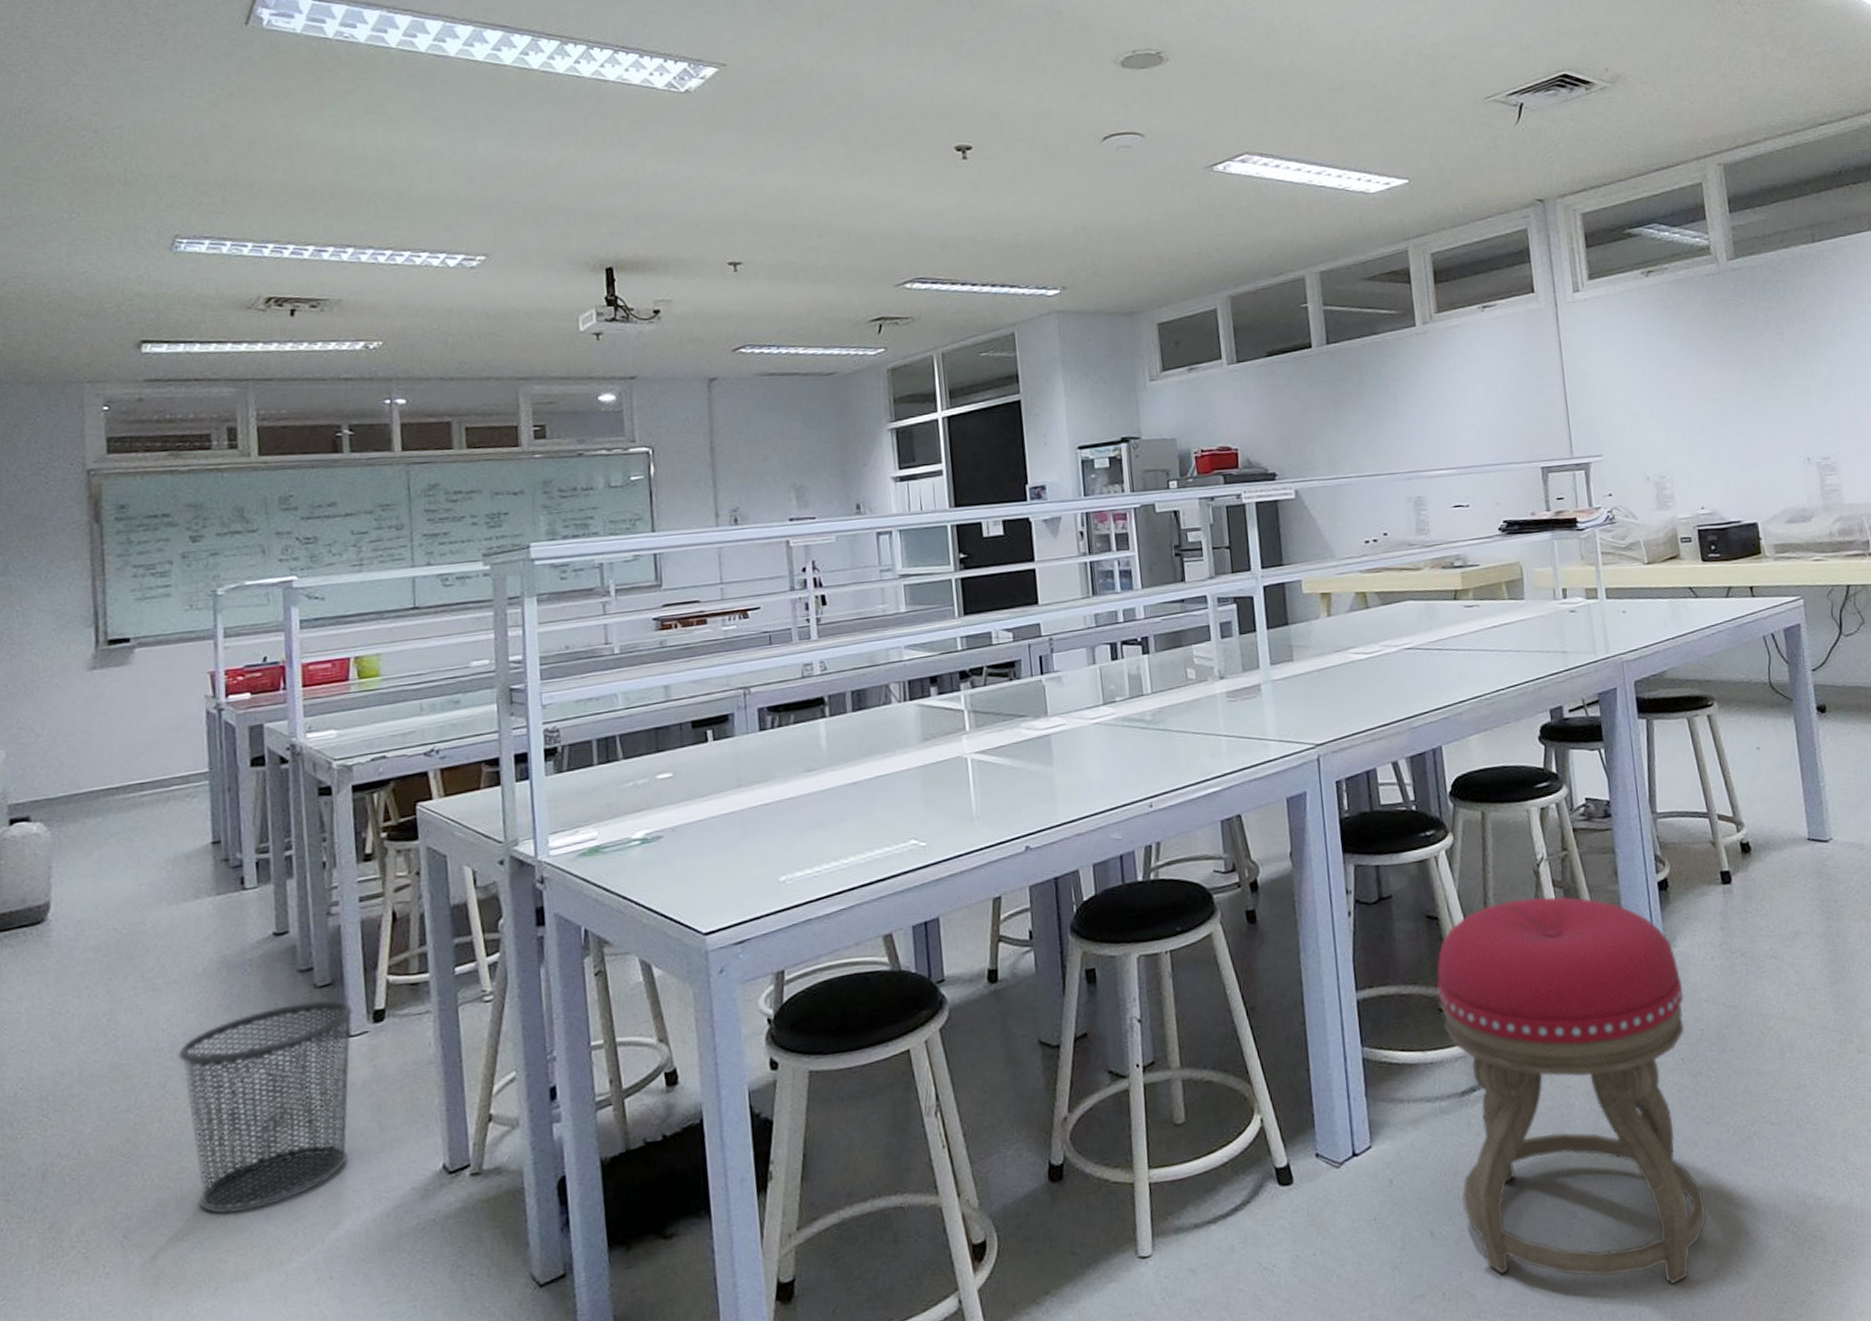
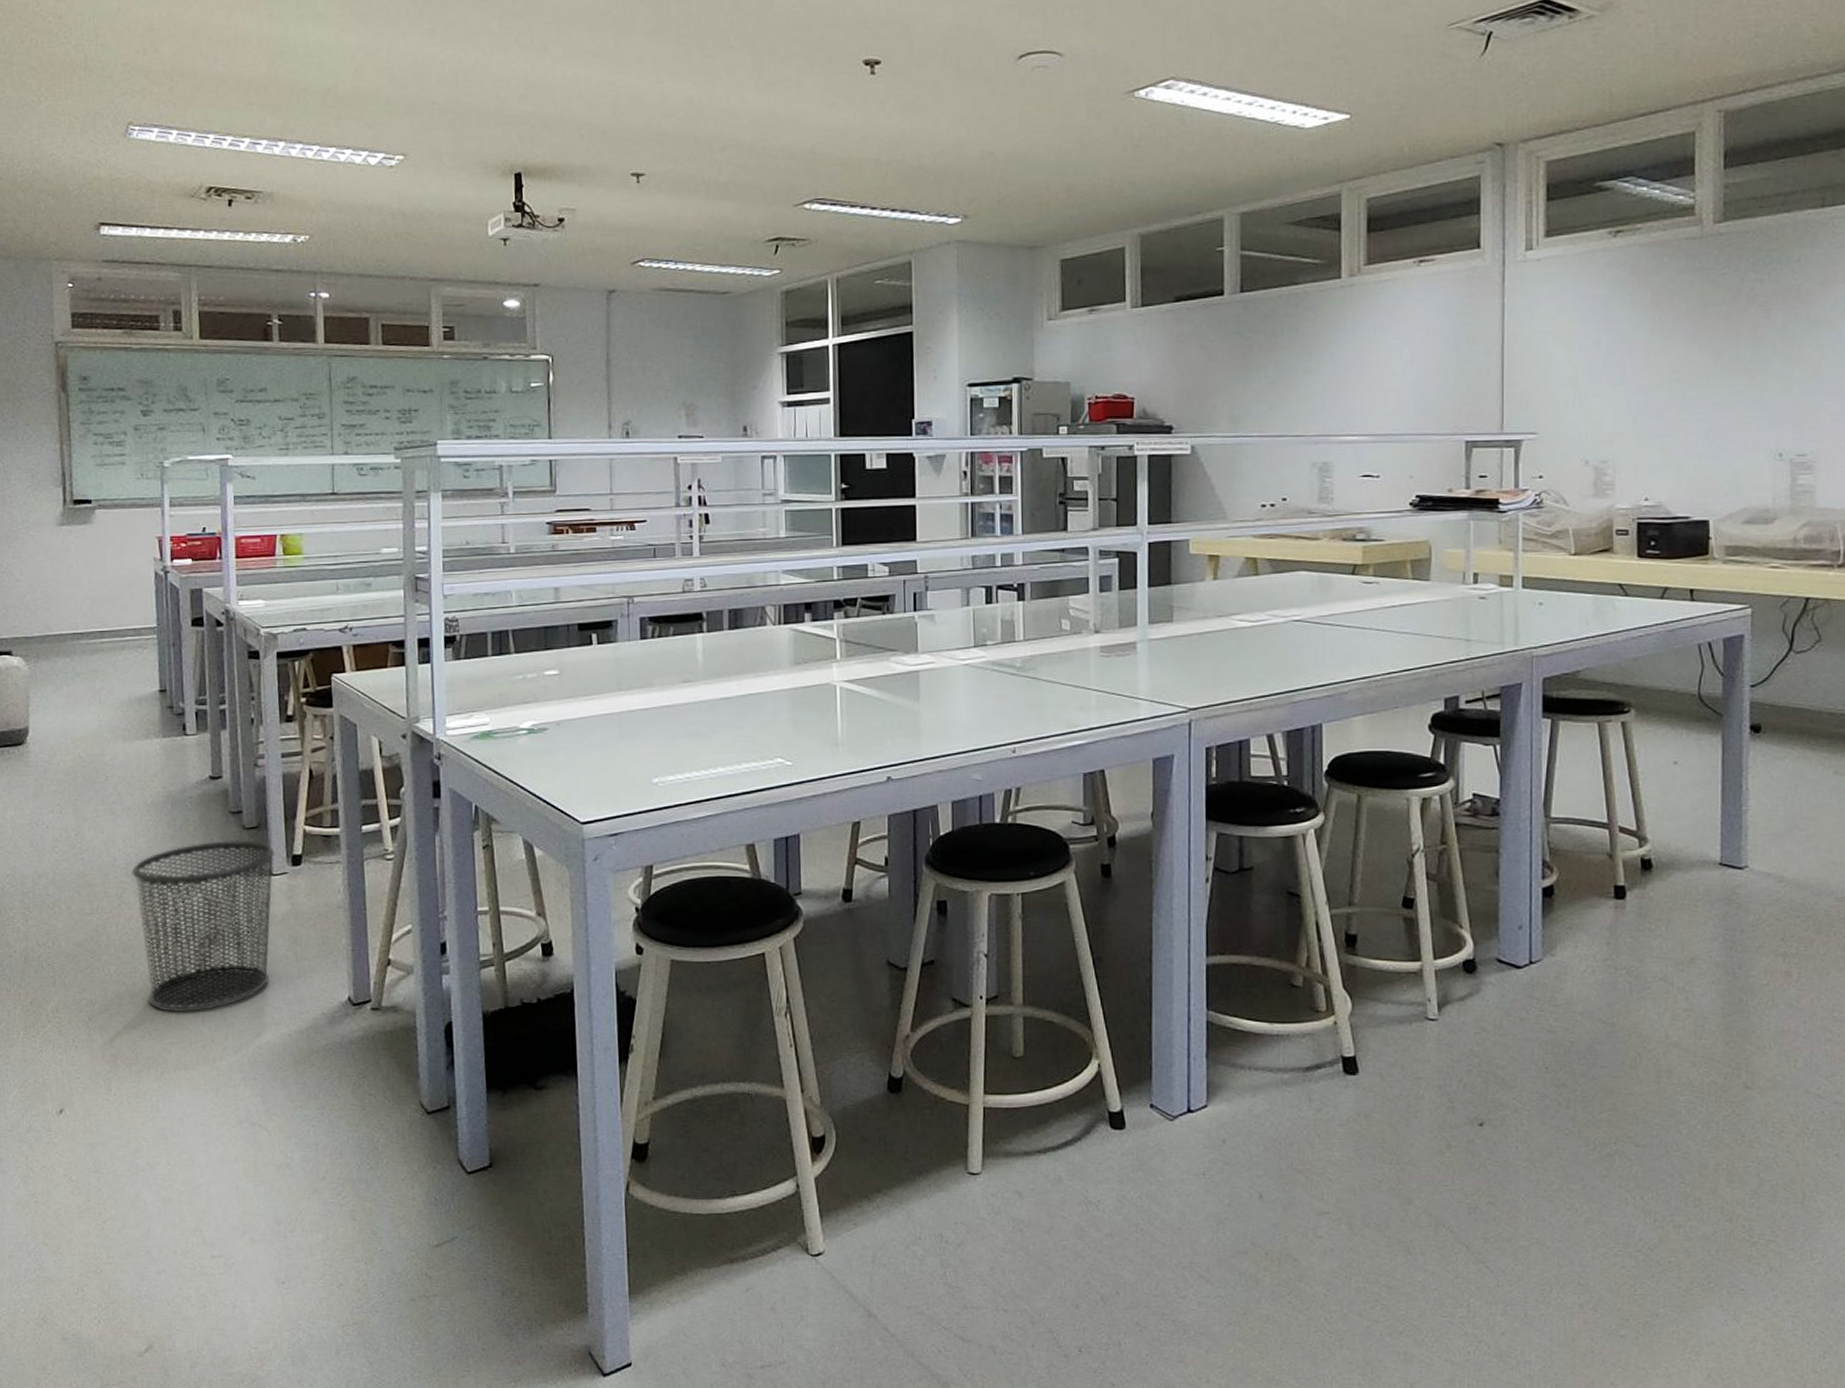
stool: present [1437,896,1707,1284] -> none [1291,887,1557,1283]

